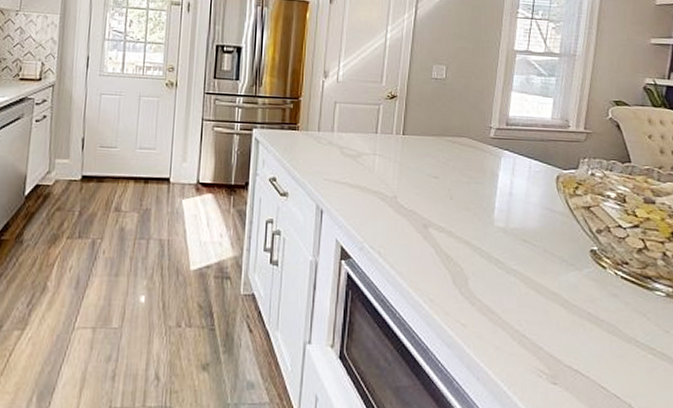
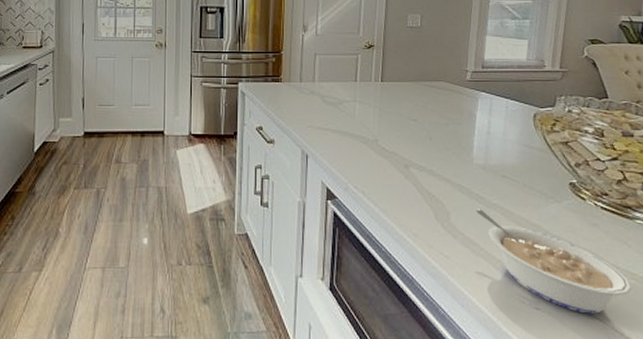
legume: none [495,274,649,390] -> present [476,209,631,314]

